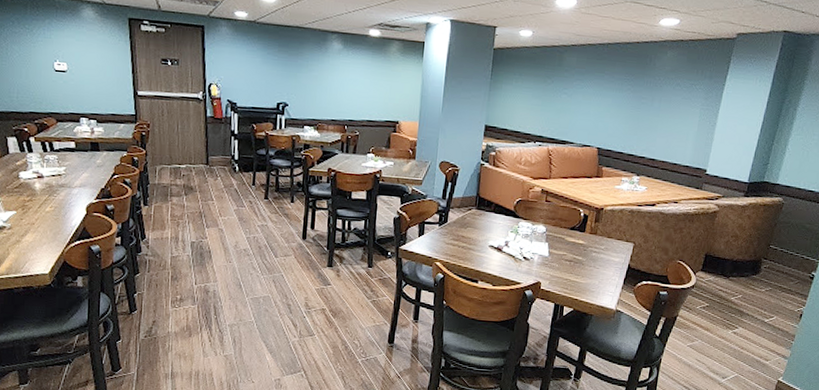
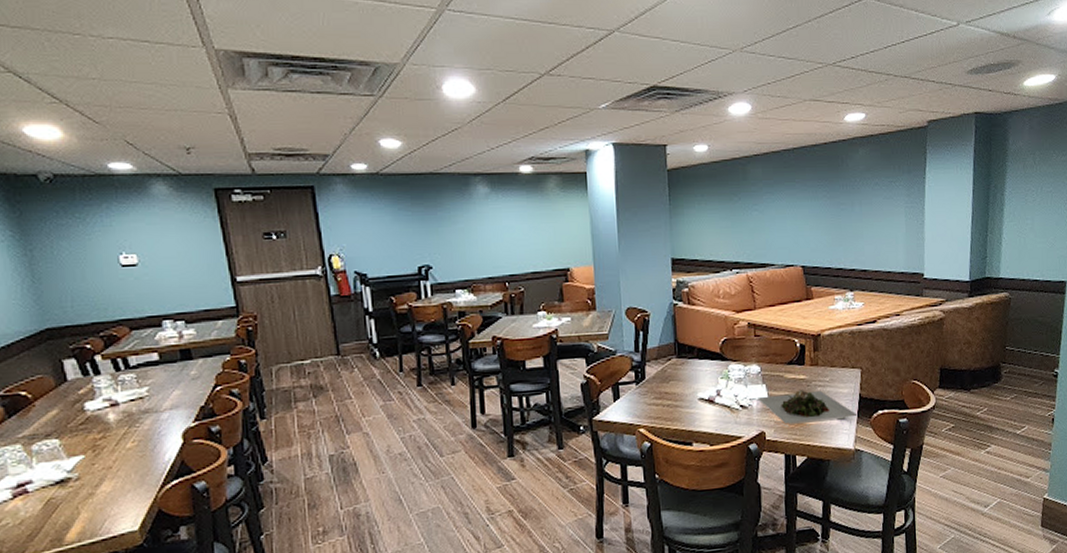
salad: none [539,252,624,284] -> present [758,390,858,426]

